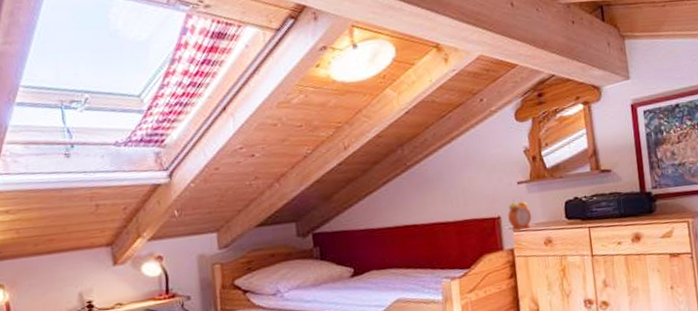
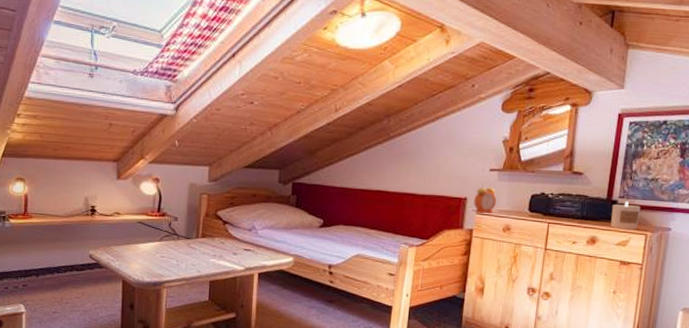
candle: none [647,191,678,221] -> present [610,201,641,231]

